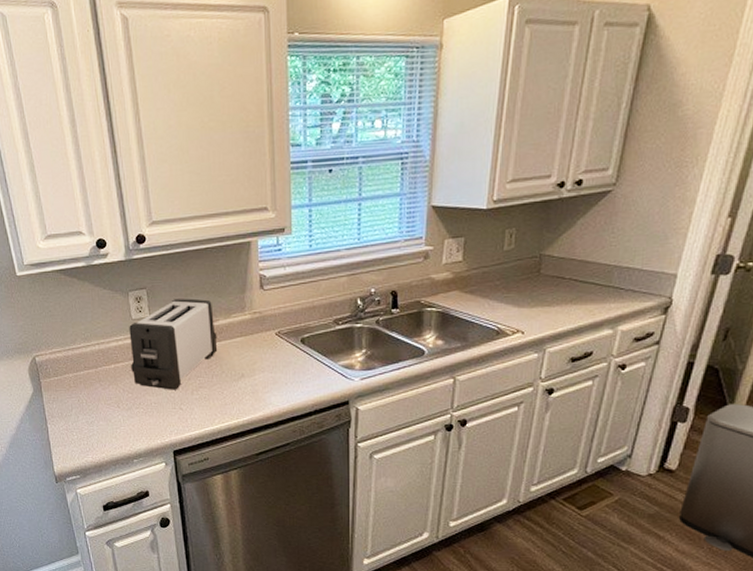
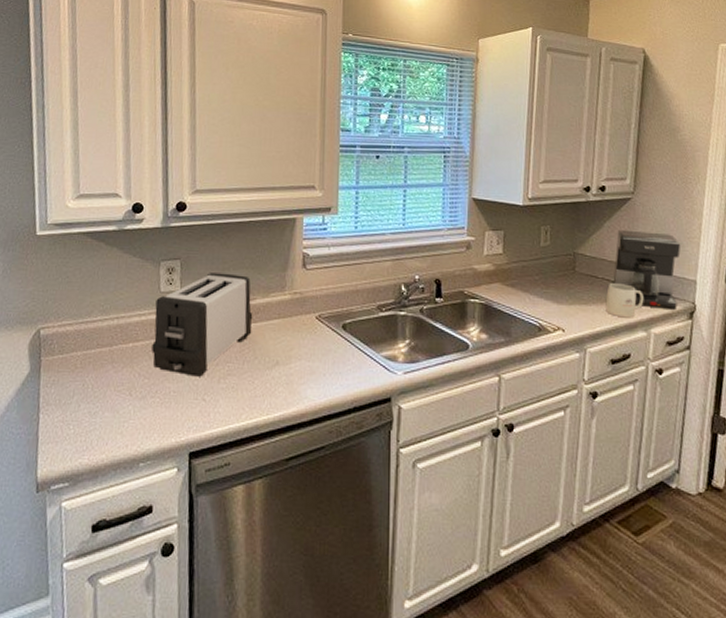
mug: none [570,282,614,317] -> present [605,282,644,318]
coffee maker: none [581,225,665,307] -> present [613,229,681,311]

